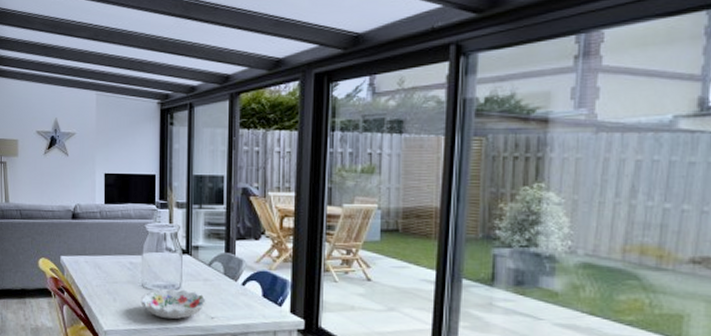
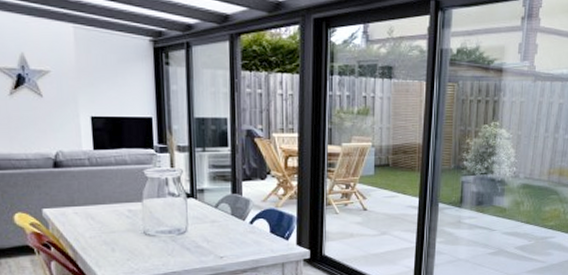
decorative bowl: present [140,288,208,320] -> none [143,232,216,264]

